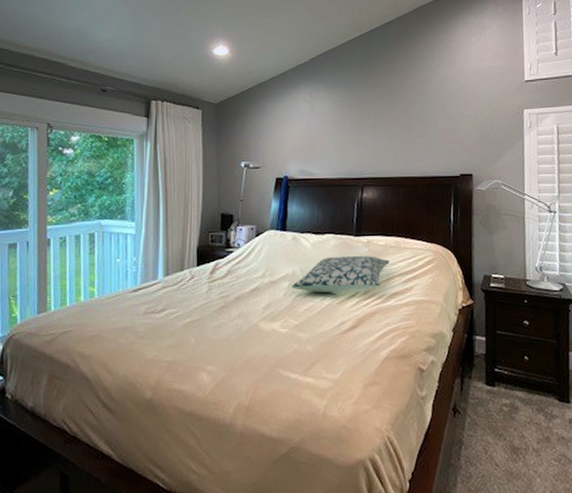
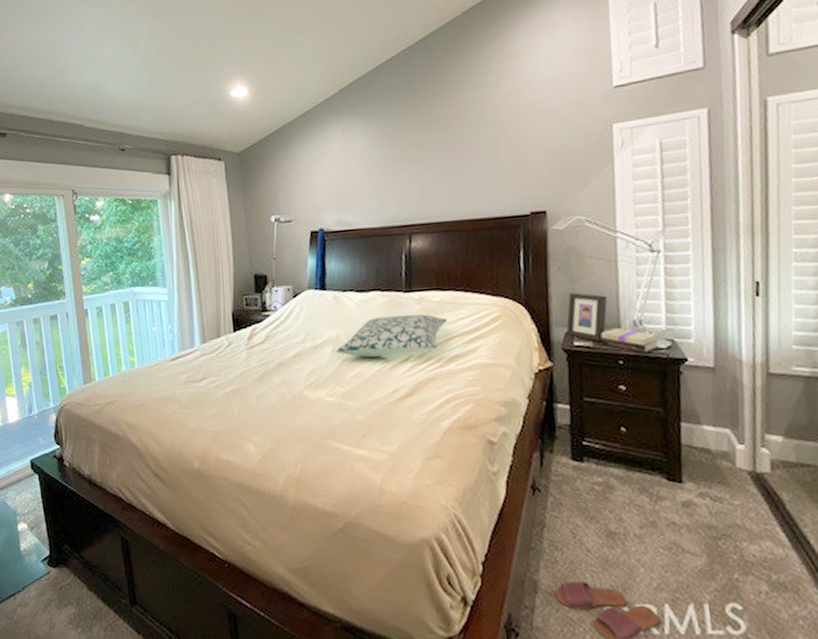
picture frame: none [485,242,517,283] -> present [566,292,608,341]
books: none [508,273,554,294] -> present [597,328,659,353]

